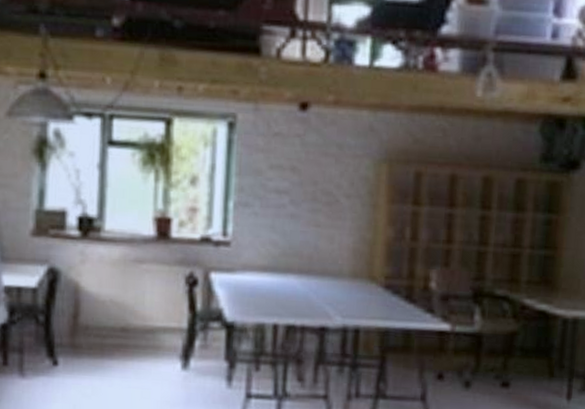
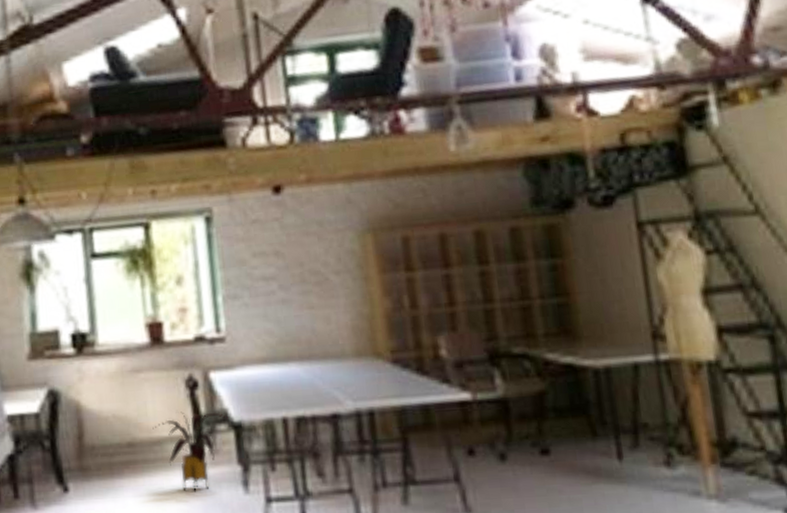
house plant: none [148,305,222,381] -> present [152,412,228,493]

